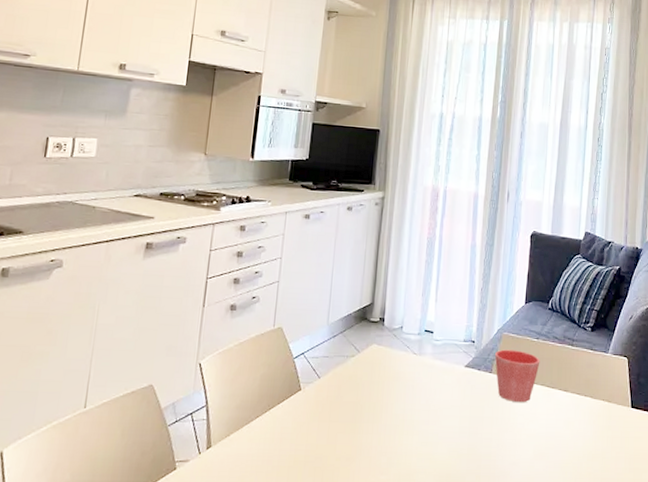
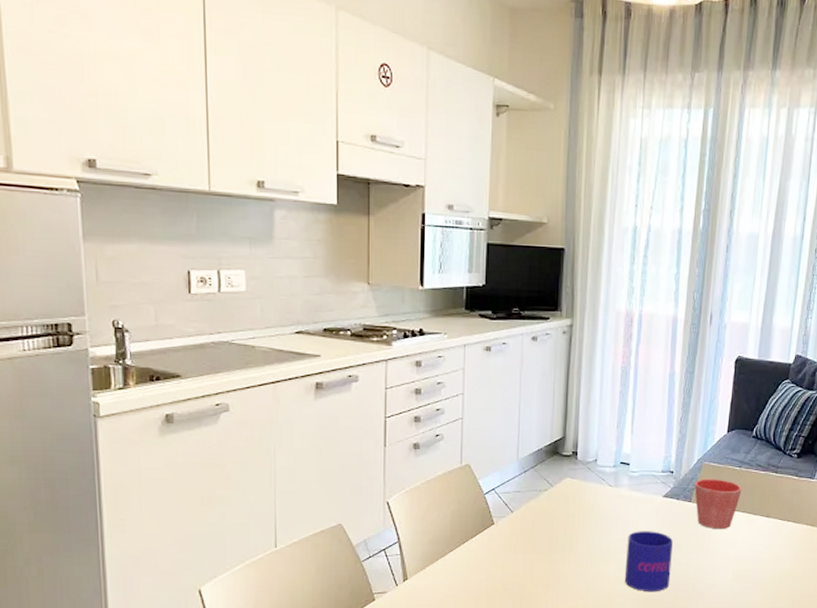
mug: none [426,402,474,469] -> present [624,531,673,592]

